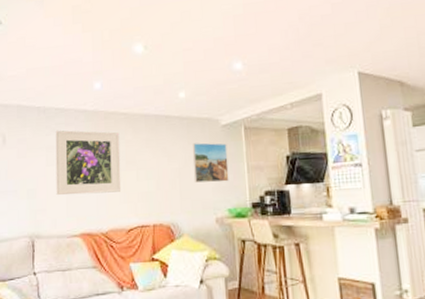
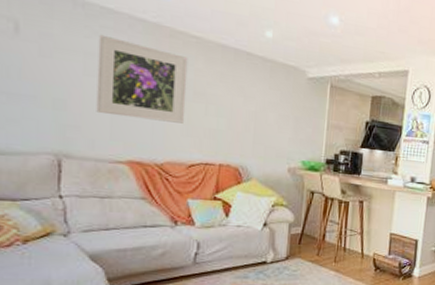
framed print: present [192,142,229,183] -> none [270,89,310,135]

